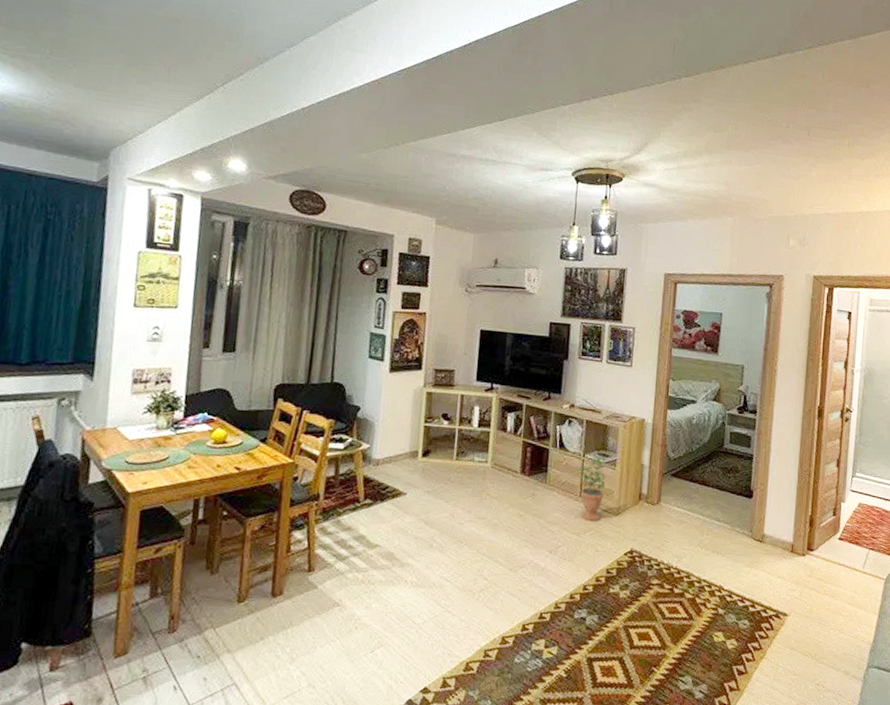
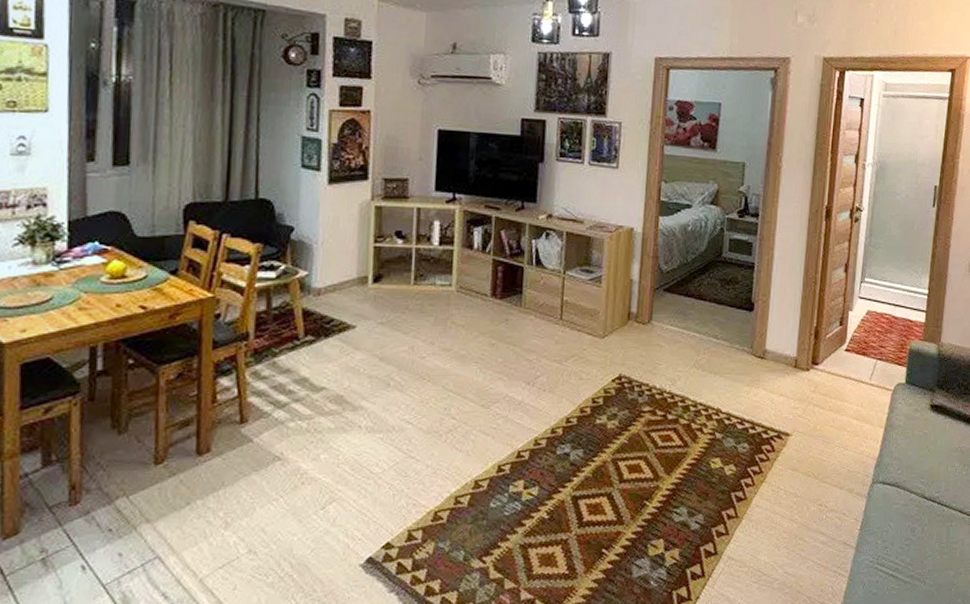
potted plant: present [578,456,607,521] -> none [558,272,591,346]

